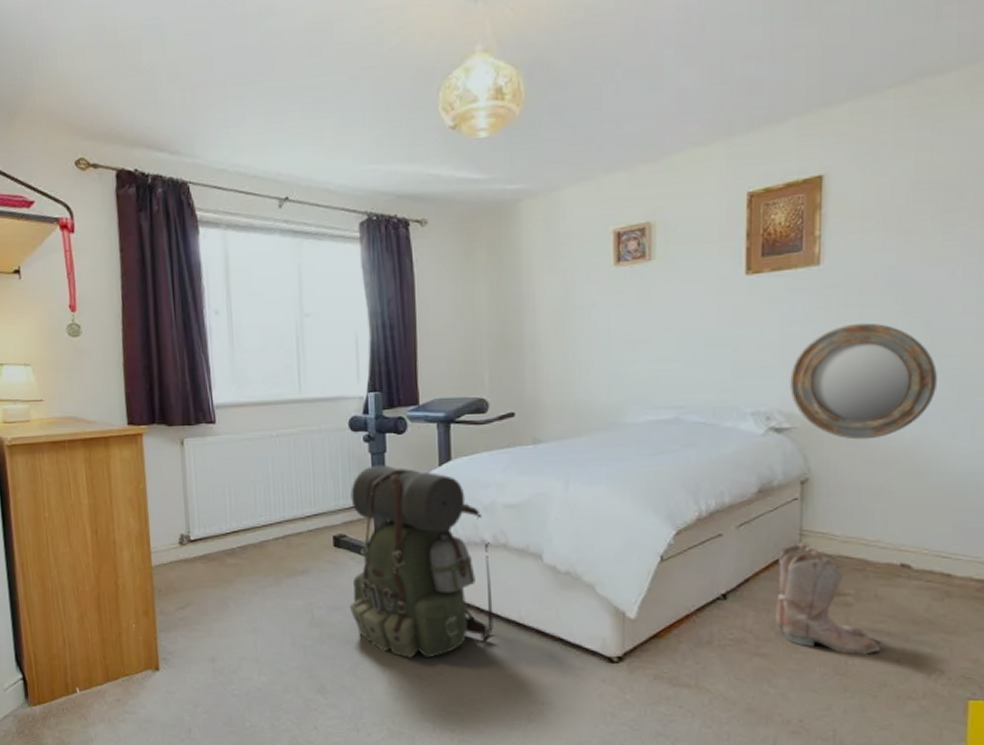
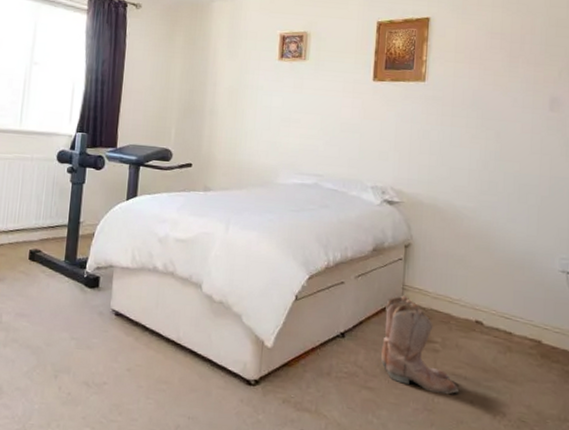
backpack: present [349,465,493,658] -> none [34,193,161,368]
home mirror: present [790,323,937,440] -> none [400,128,504,218]

